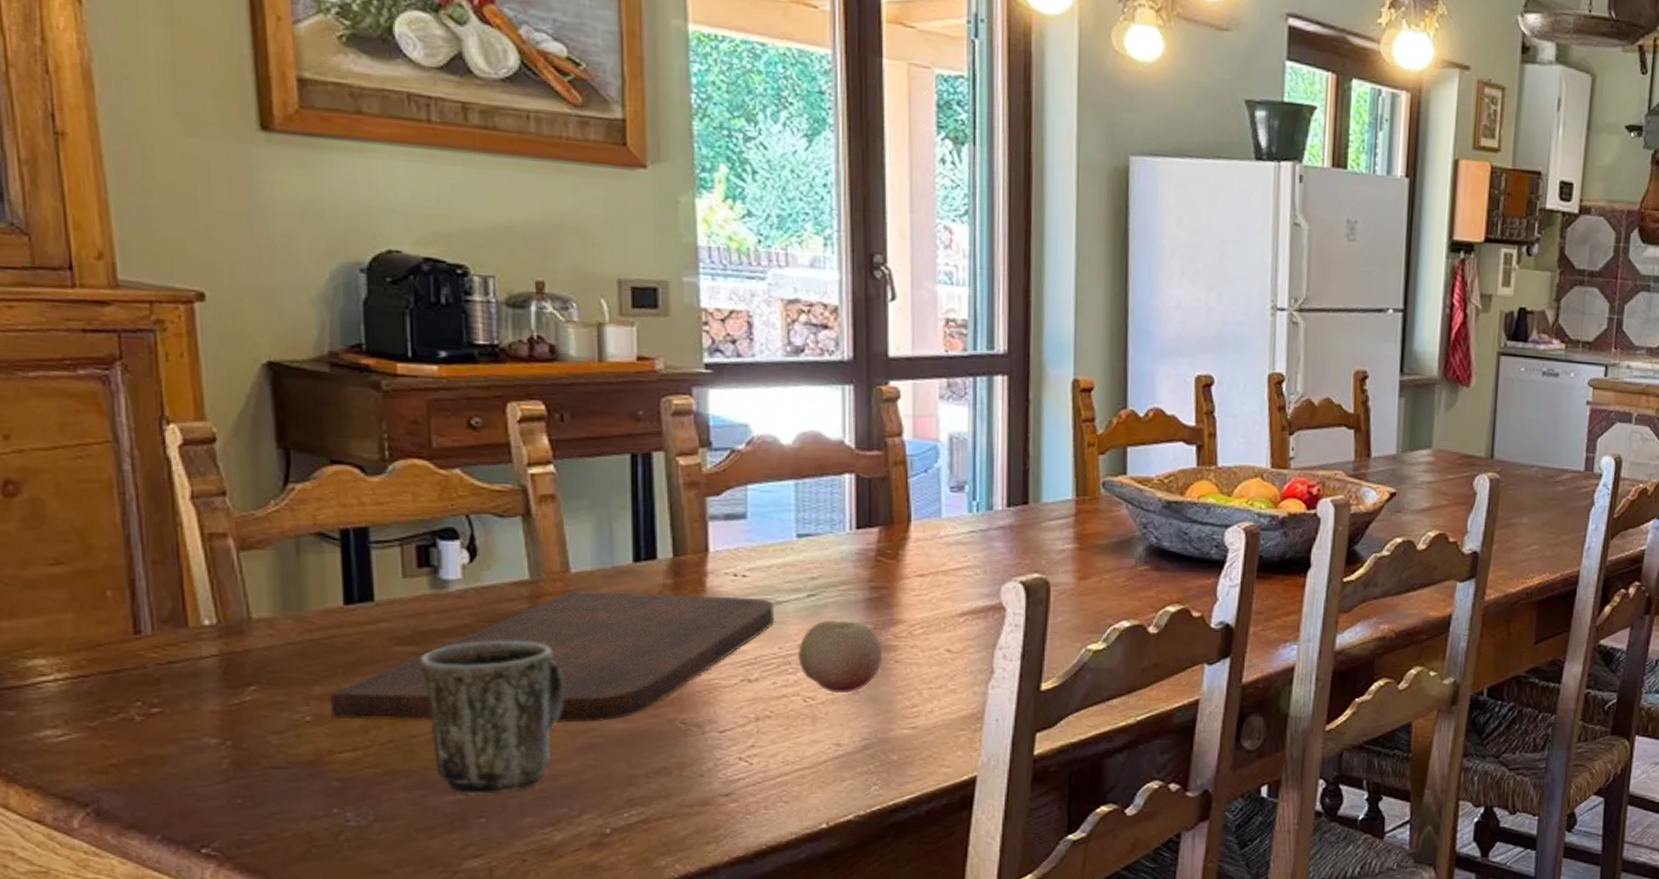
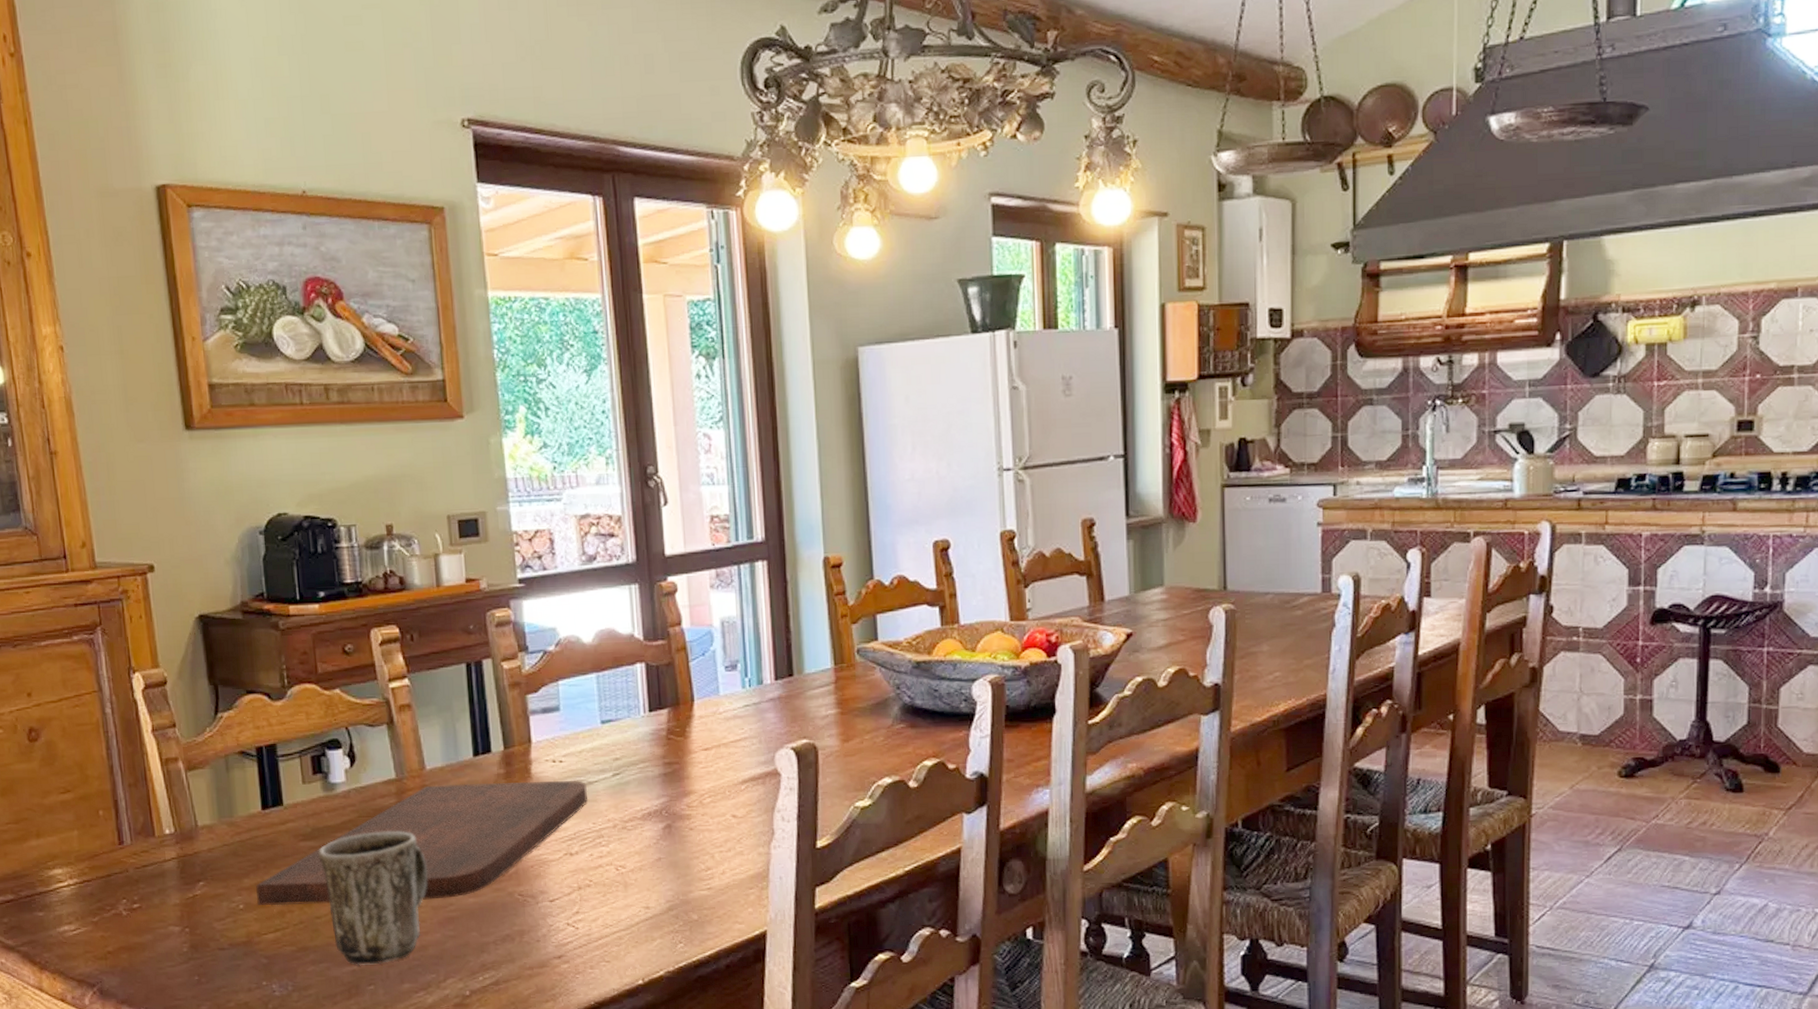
fruit: present [798,620,883,694] -> none [608,795,679,862]

